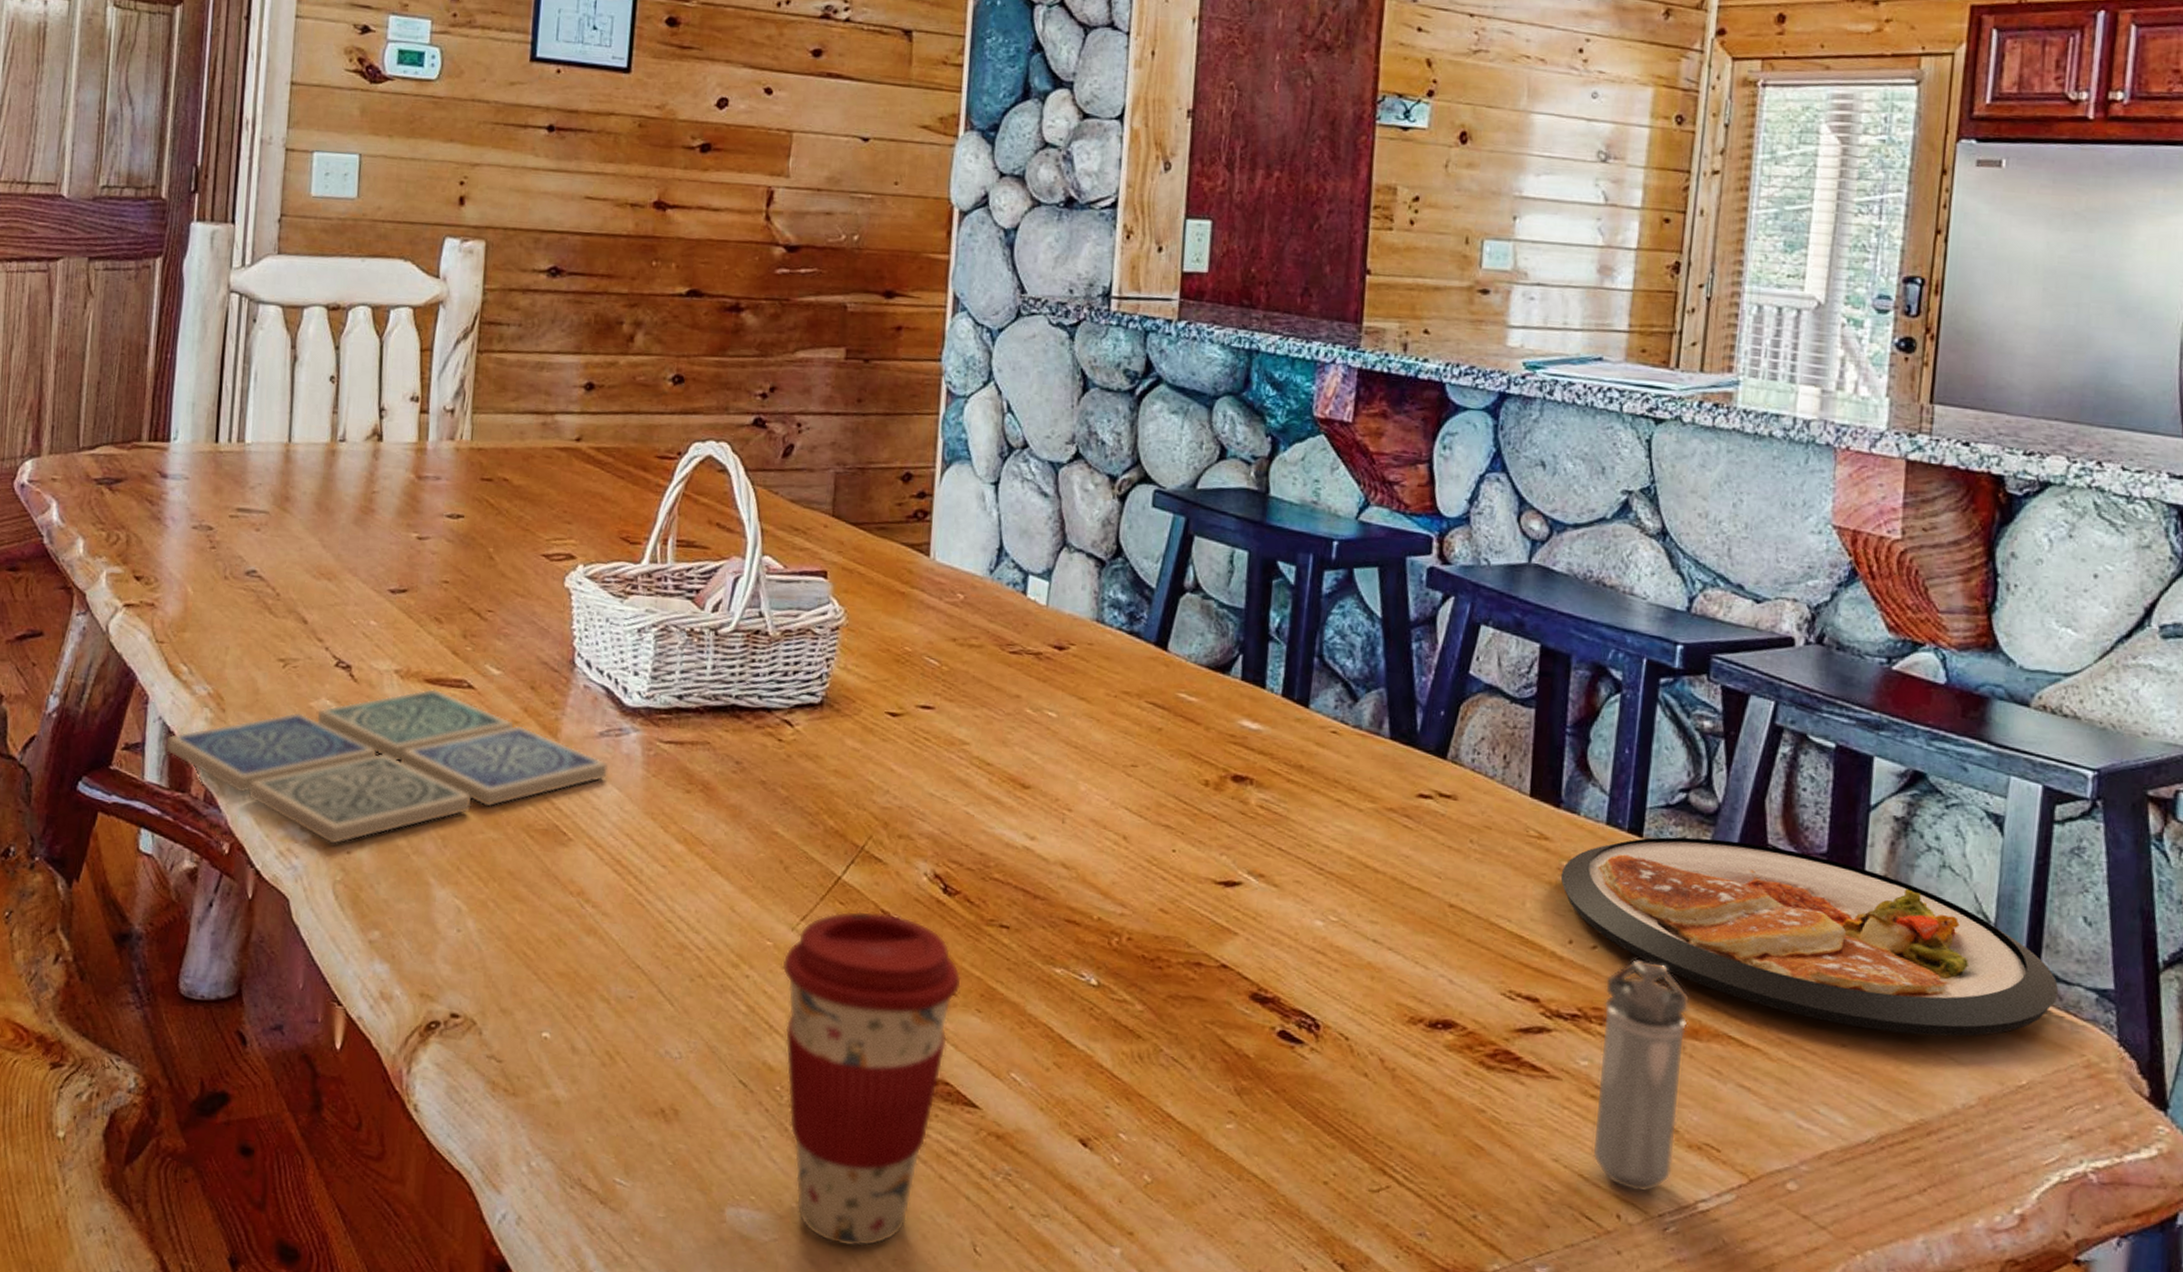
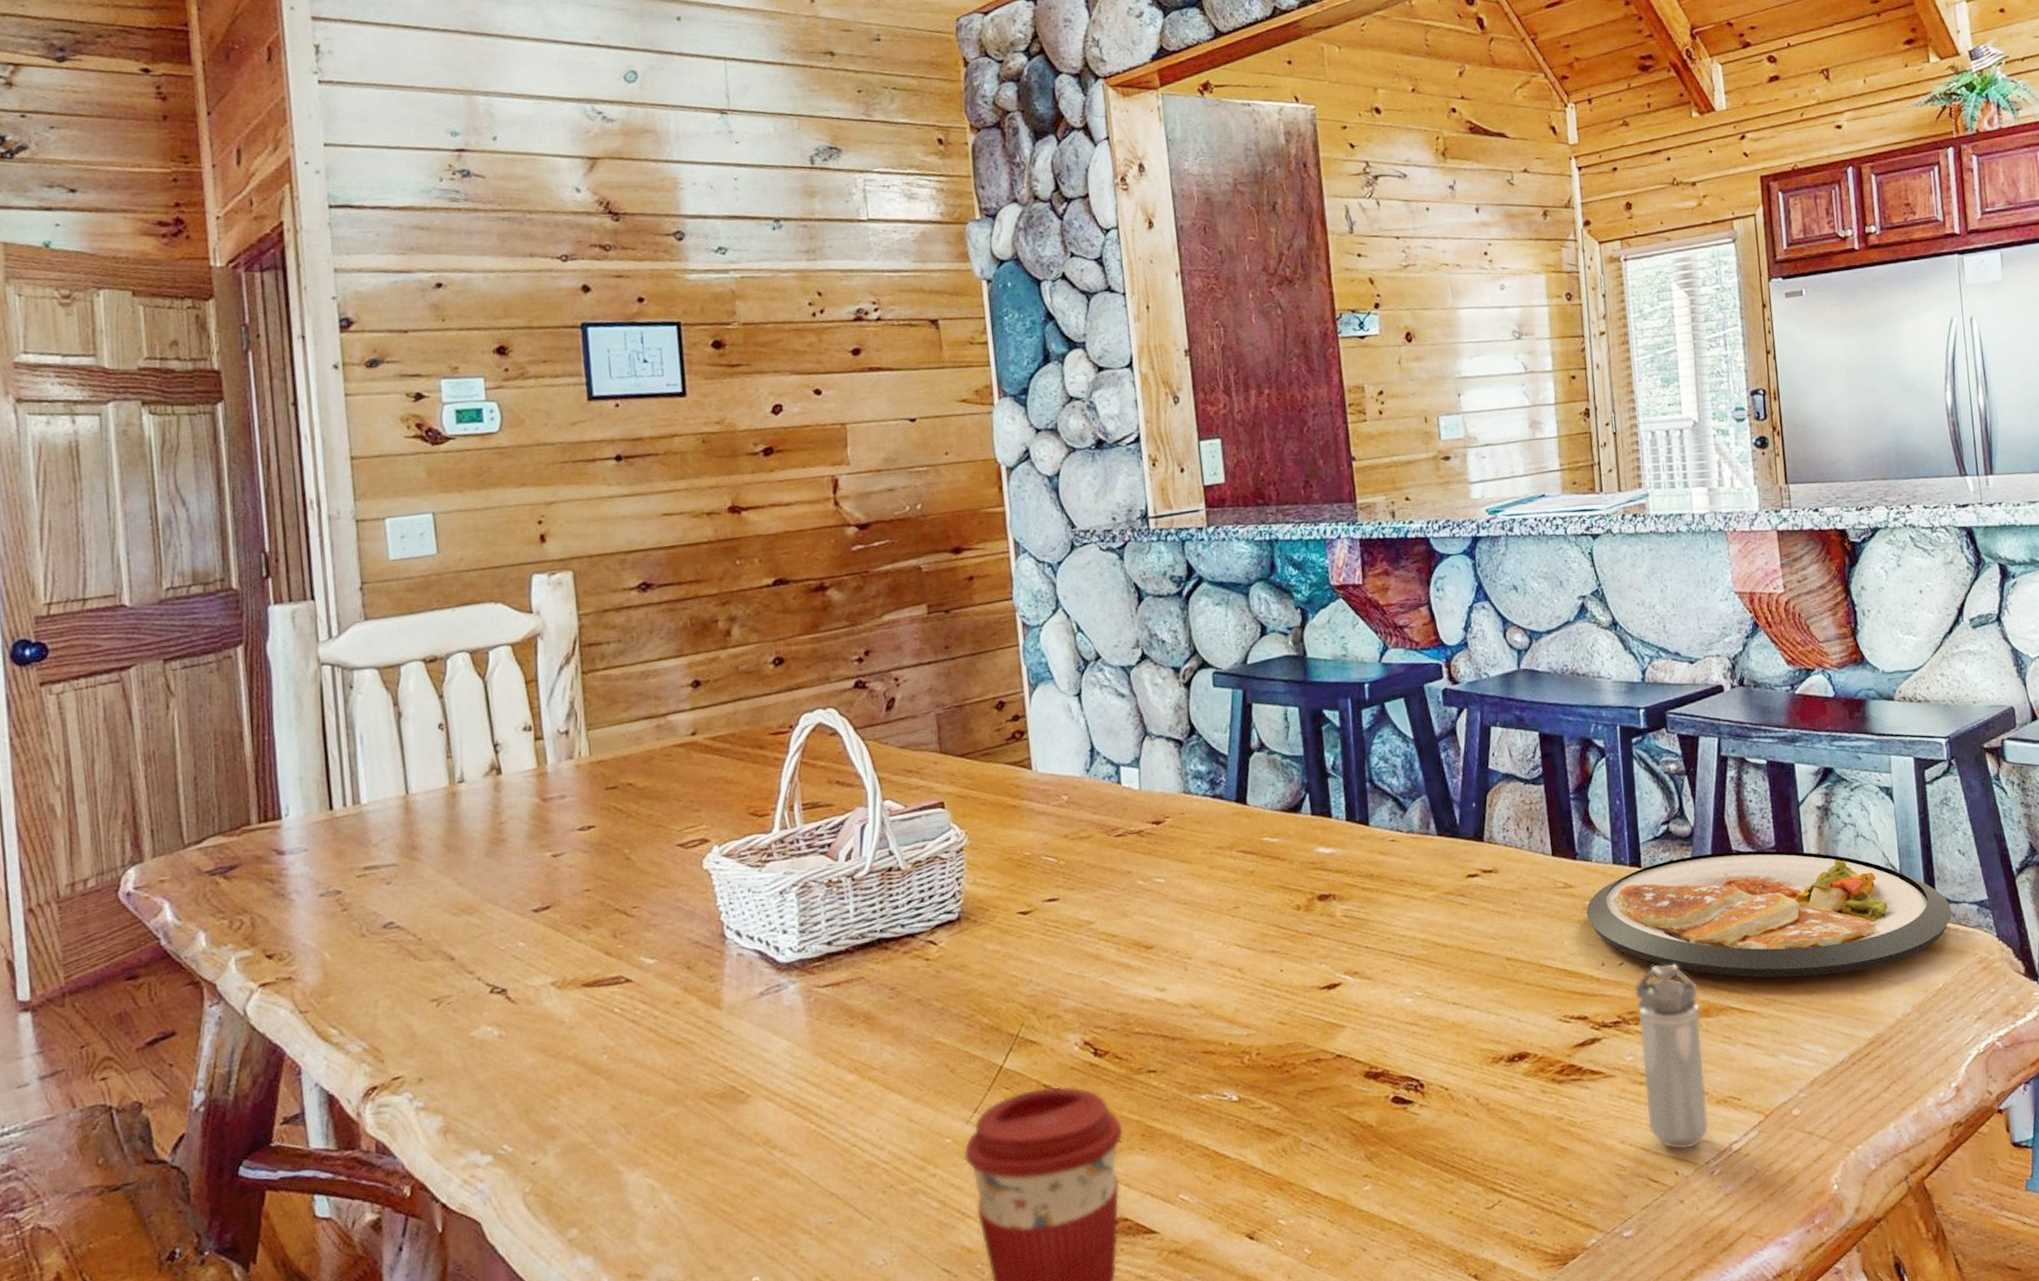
drink coaster: present [165,688,609,845] -> none [325,990,774,1161]

